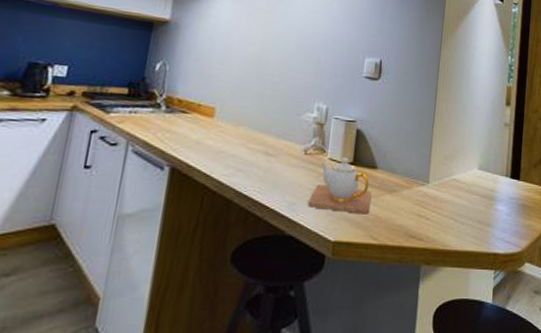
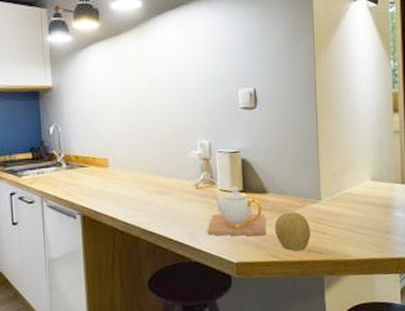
fruit: none [378,192,415,236] -> present [274,212,311,252]

